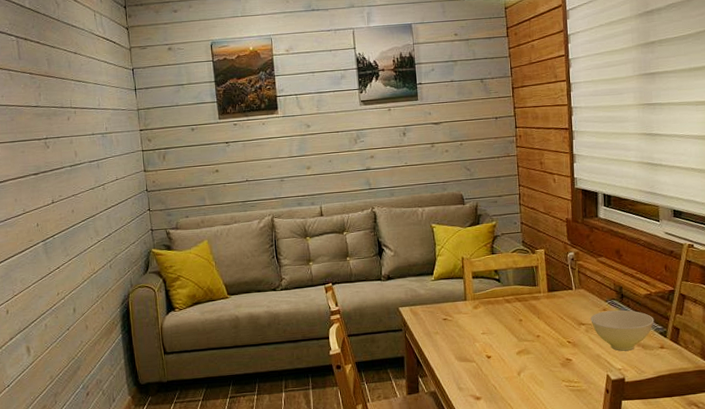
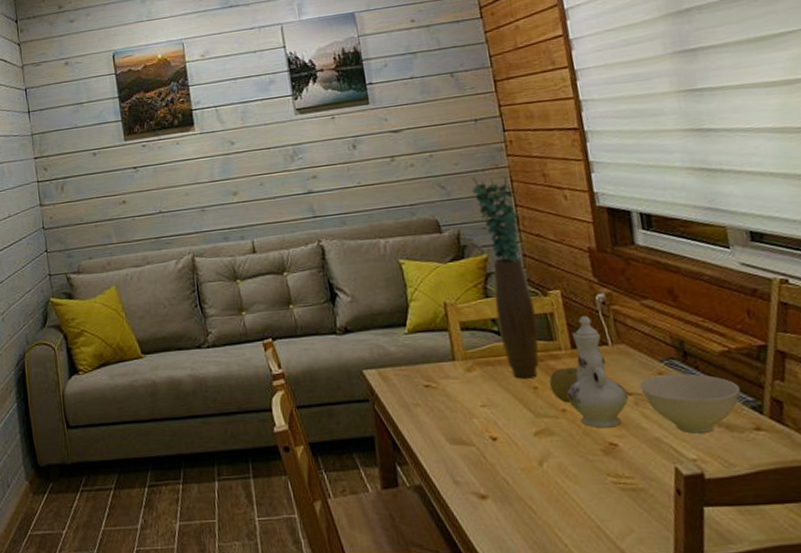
vase: none [489,162,526,314] -> present [471,176,539,379]
fruit: none [531,306,551,331] -> present [549,367,578,403]
ewer: none [541,268,583,348] -> present [566,316,629,428]

